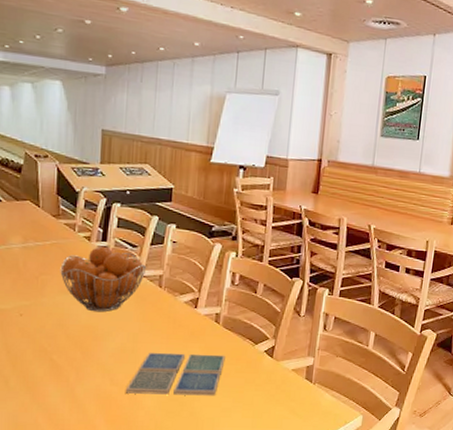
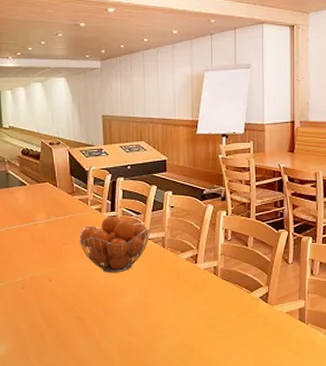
drink coaster: present [125,352,225,396] -> none [142,303,226,342]

